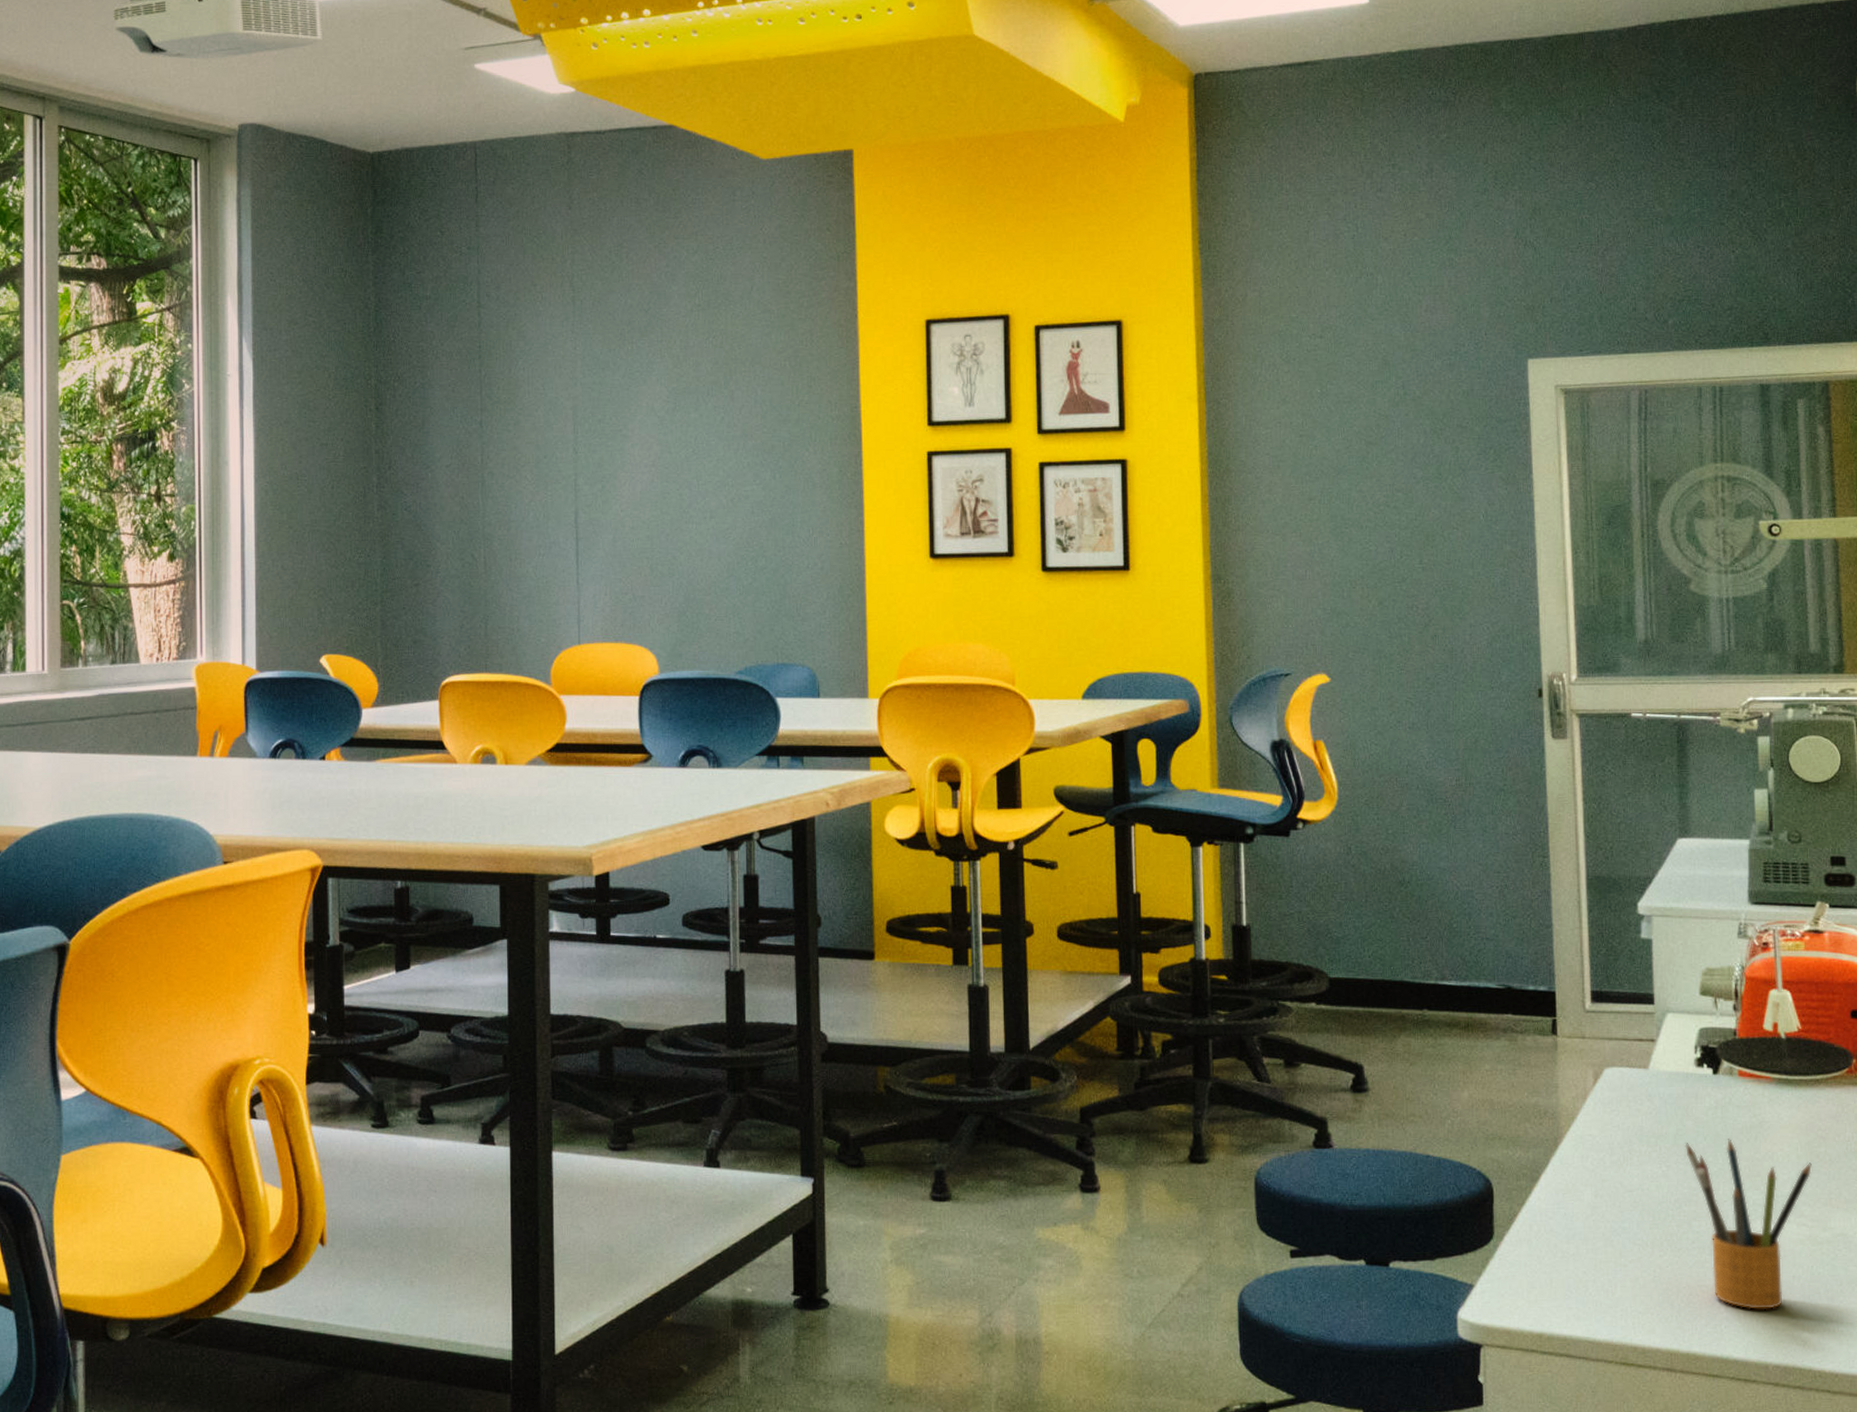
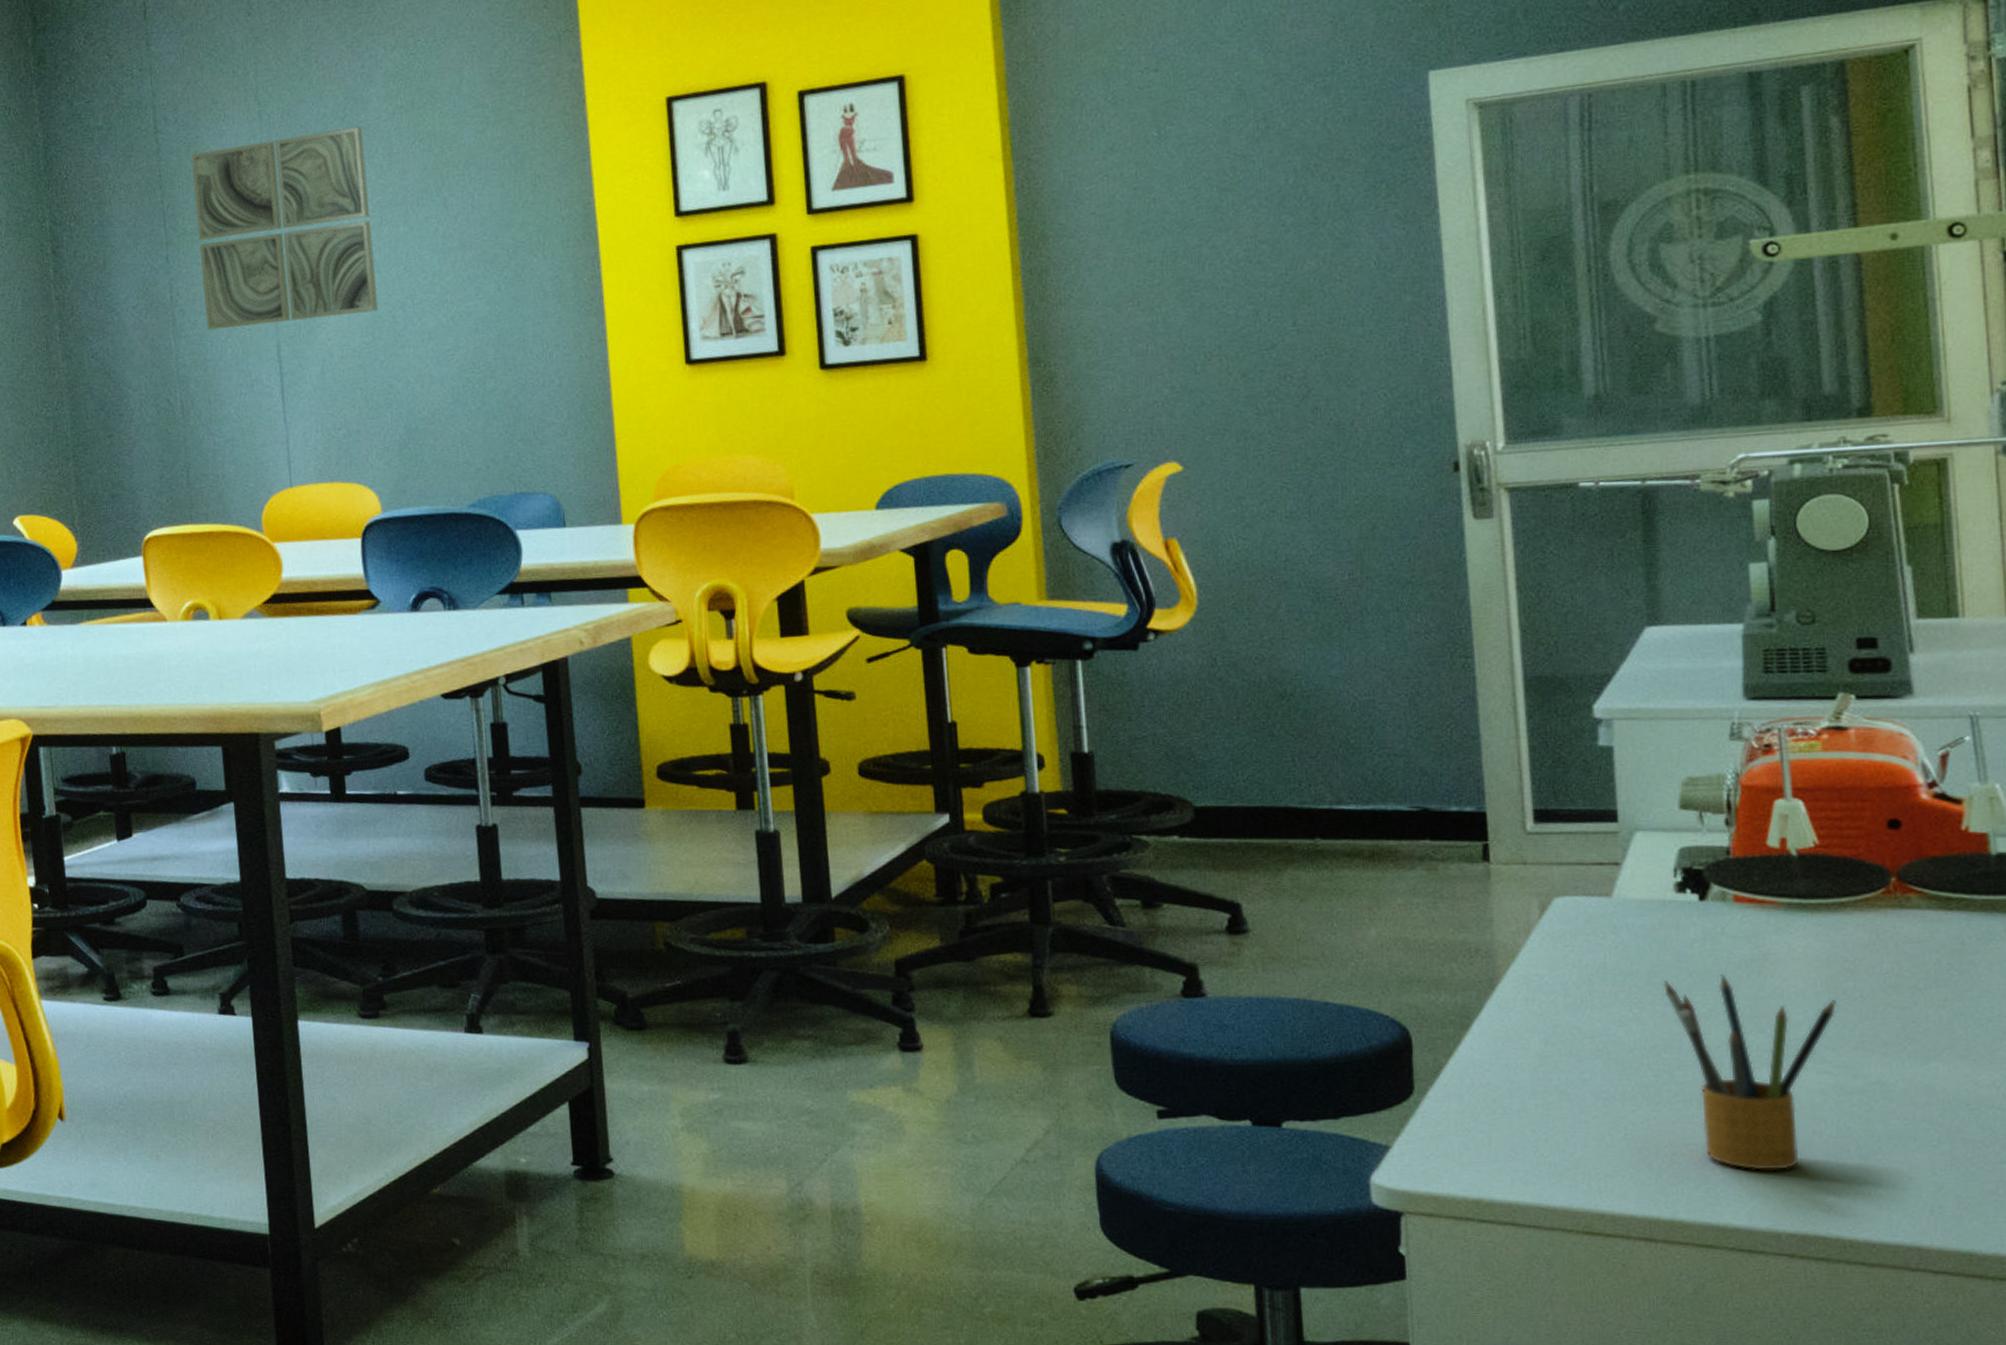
wall art: none [509,319,668,493] -> present [191,126,379,330]

